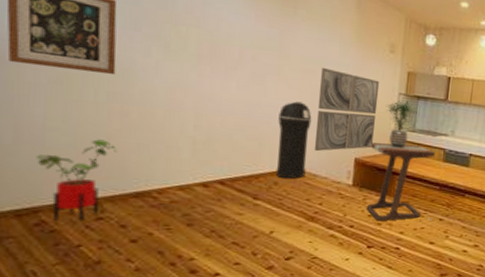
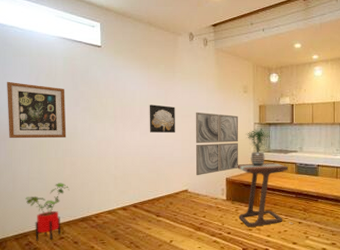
wall art: none [252,46,293,92] -> present [149,104,175,134]
trash can: present [275,101,312,179] -> none [169,140,192,199]

